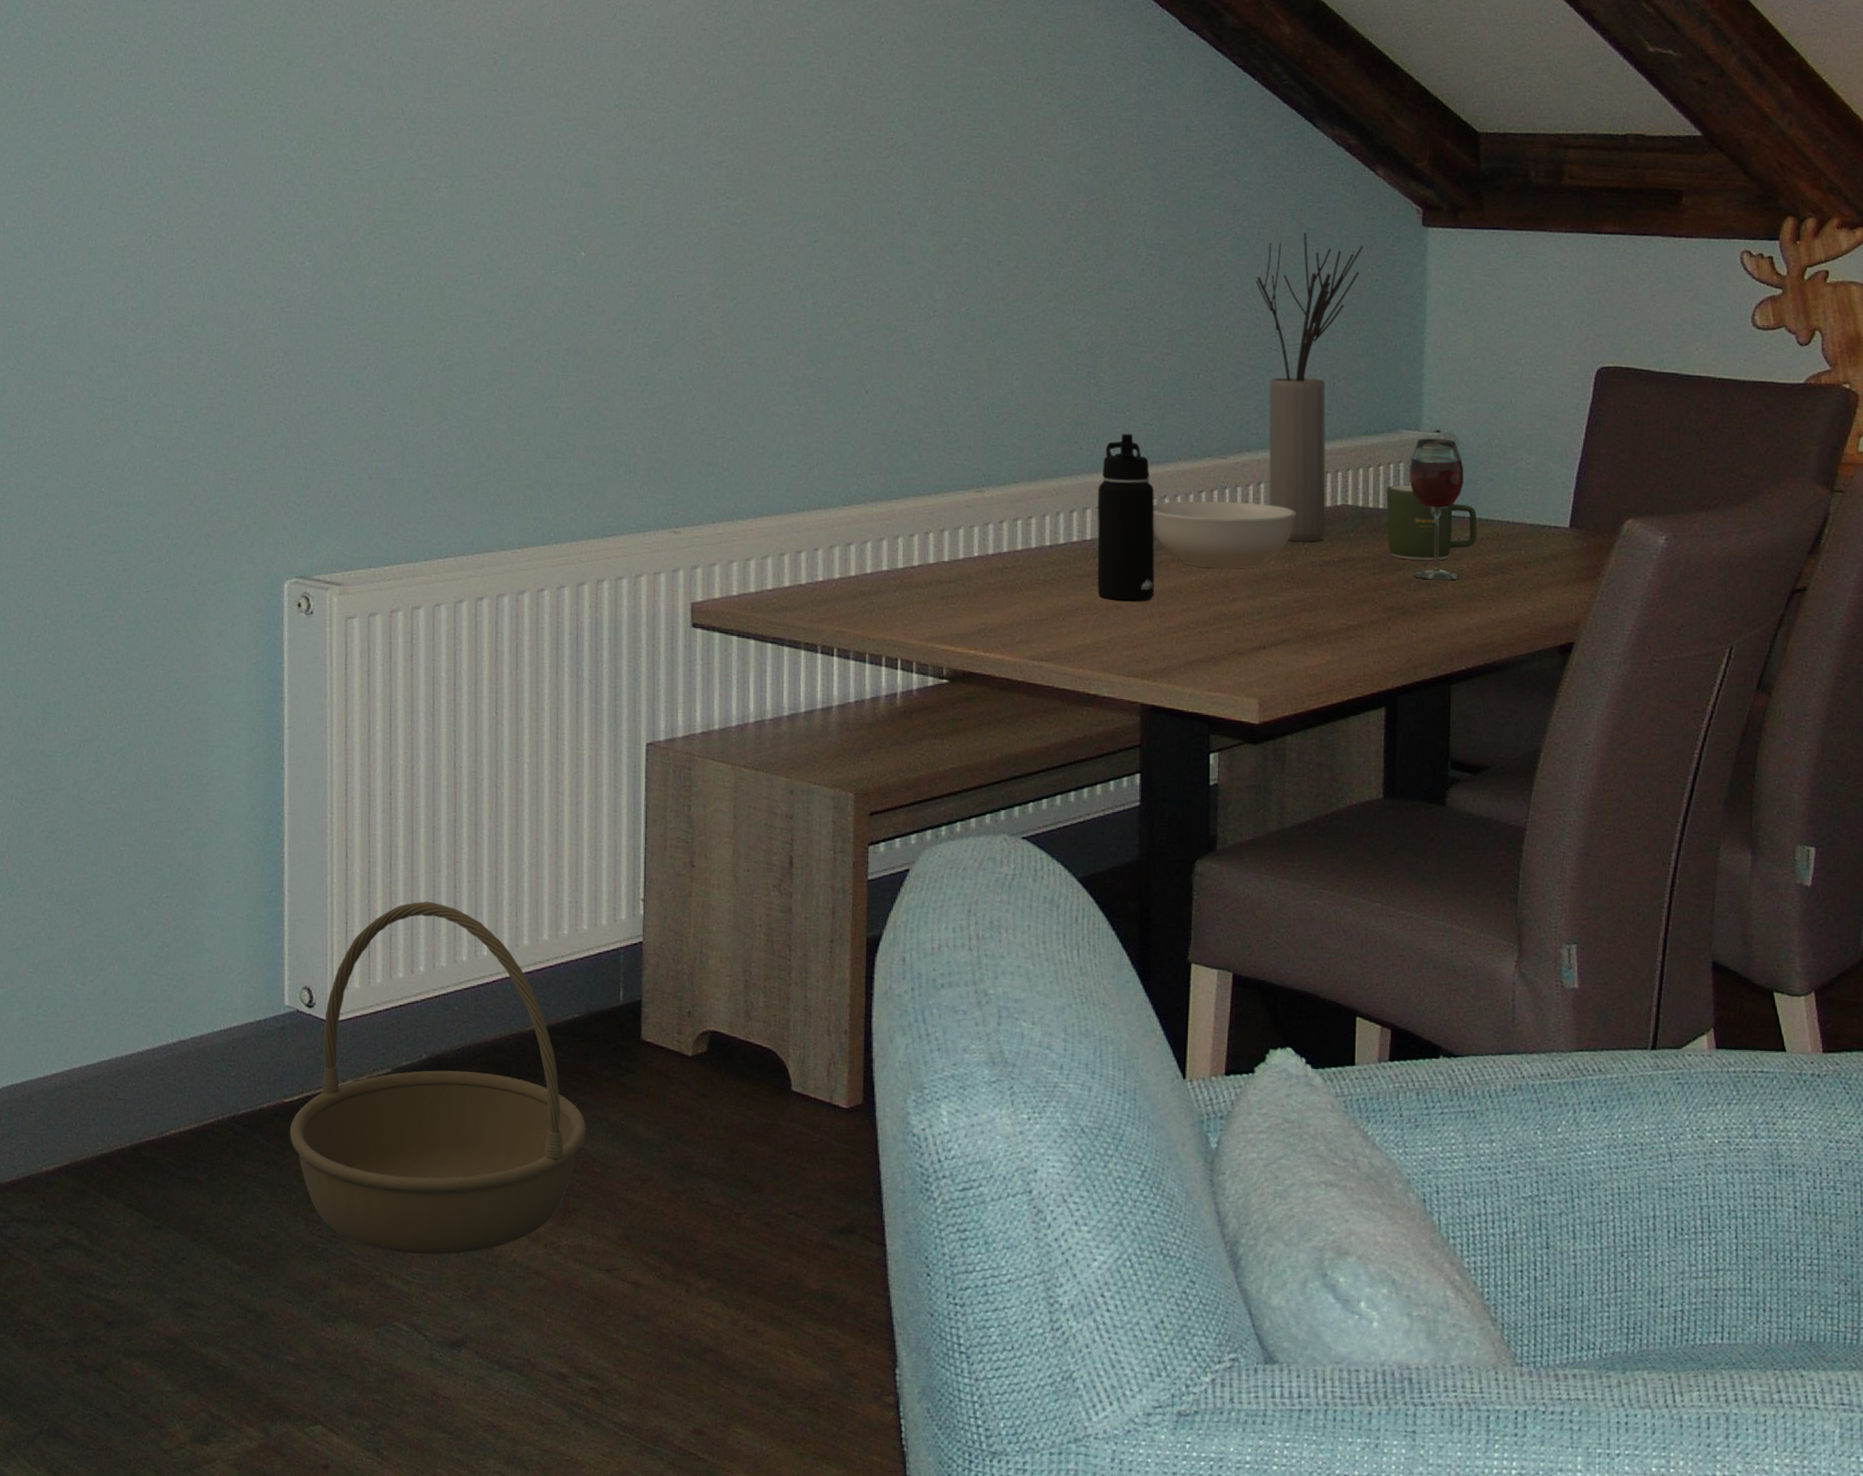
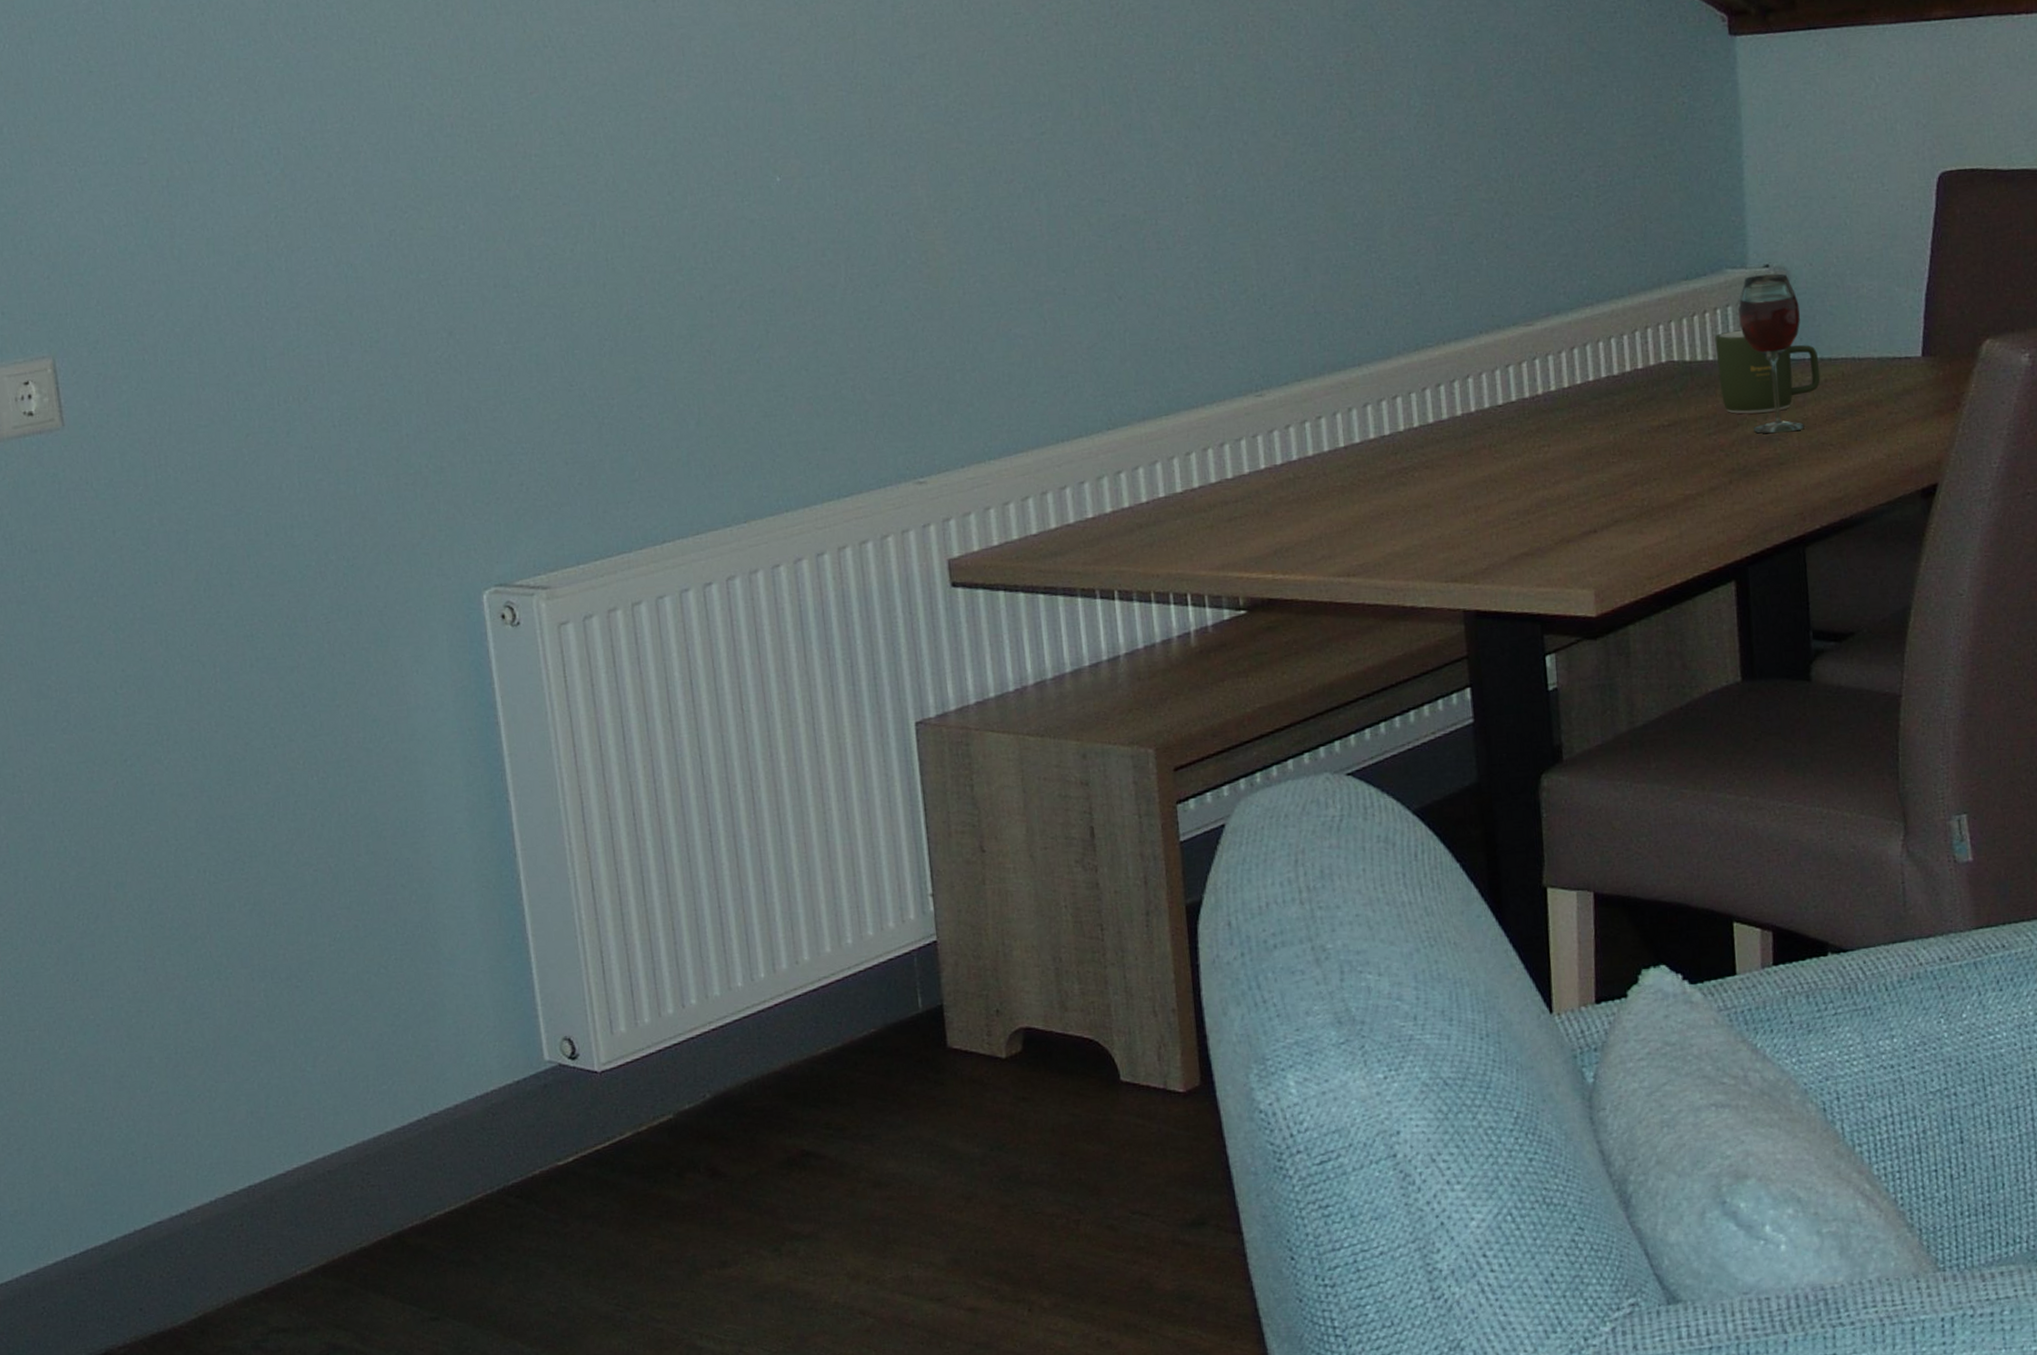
basket: present [289,901,587,1255] -> none [568,926,899,1311]
water bottle: present [1097,433,1155,602] -> none [1391,309,1467,499]
bowl: present [1153,501,1297,569] -> none [1456,371,1618,451]
vase: present [1255,232,1364,543] -> none [1546,57,1665,410]

